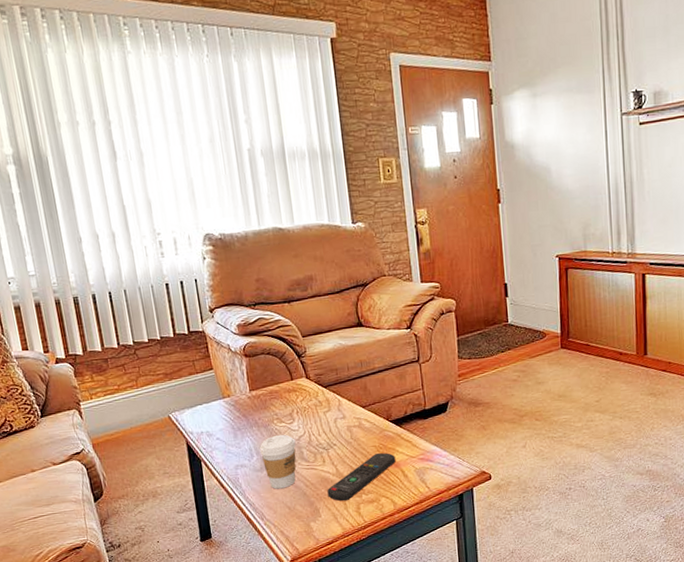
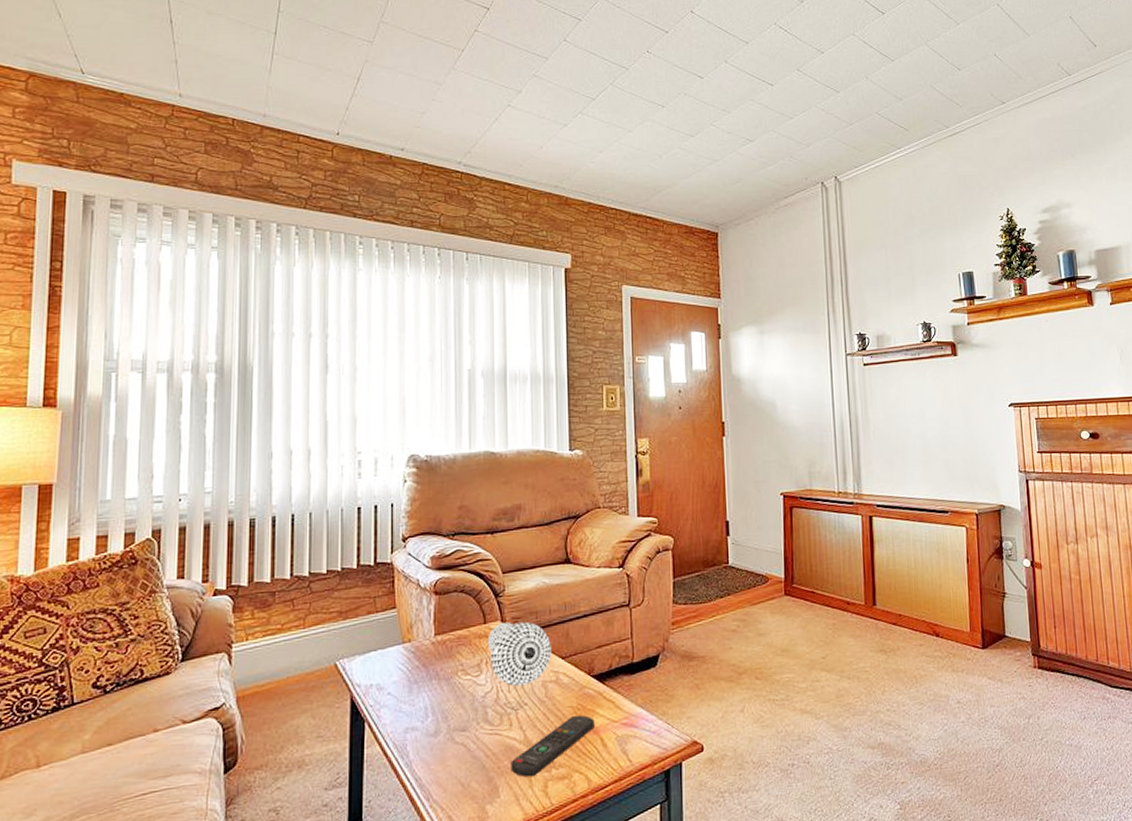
coffee cup: present [260,434,297,489] -> none [437,689,480,760]
decorative ball: none [296,377,353,431] -> present [487,621,551,687]

